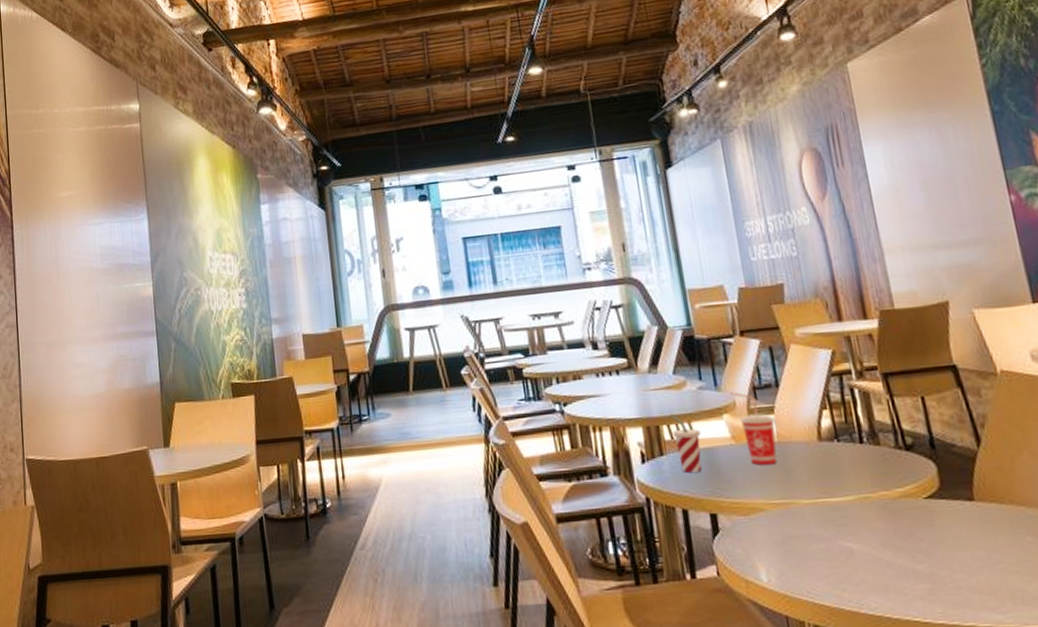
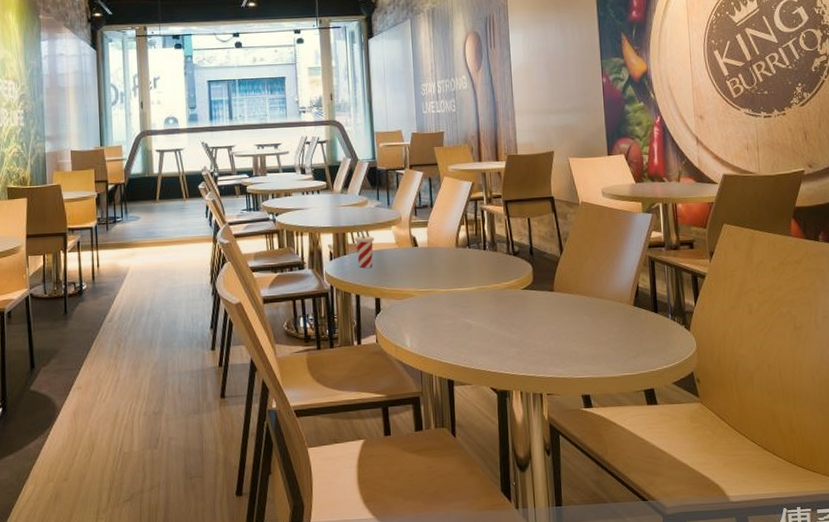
beverage cup: present [729,391,778,465] -> none [397,209,428,264]

